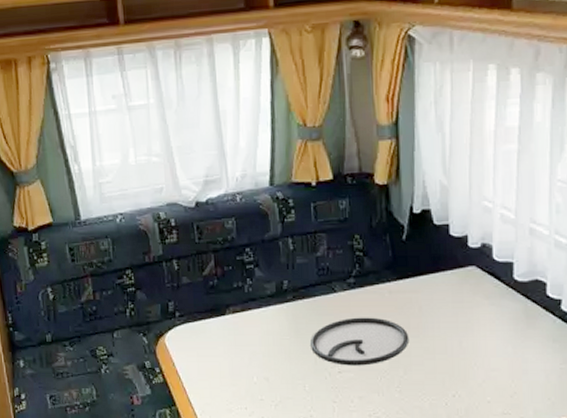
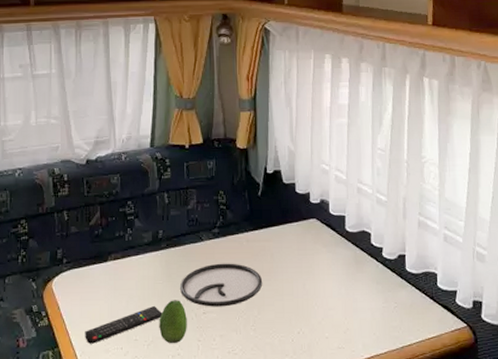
remote control: none [204,363,291,403] -> present [85,305,163,344]
fruit: none [287,357,320,405] -> present [159,300,187,344]

